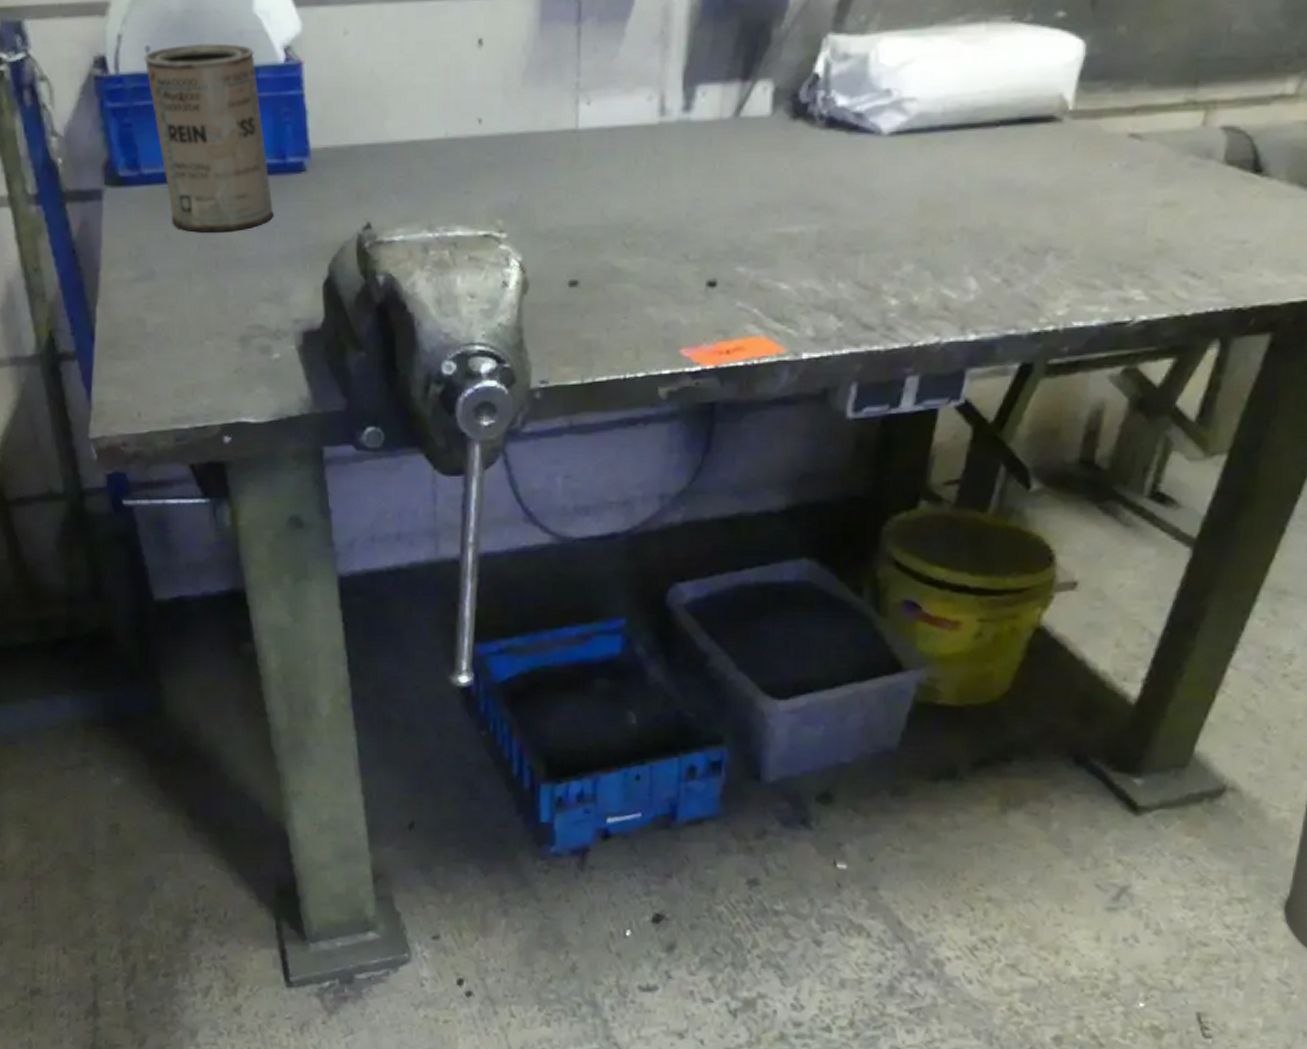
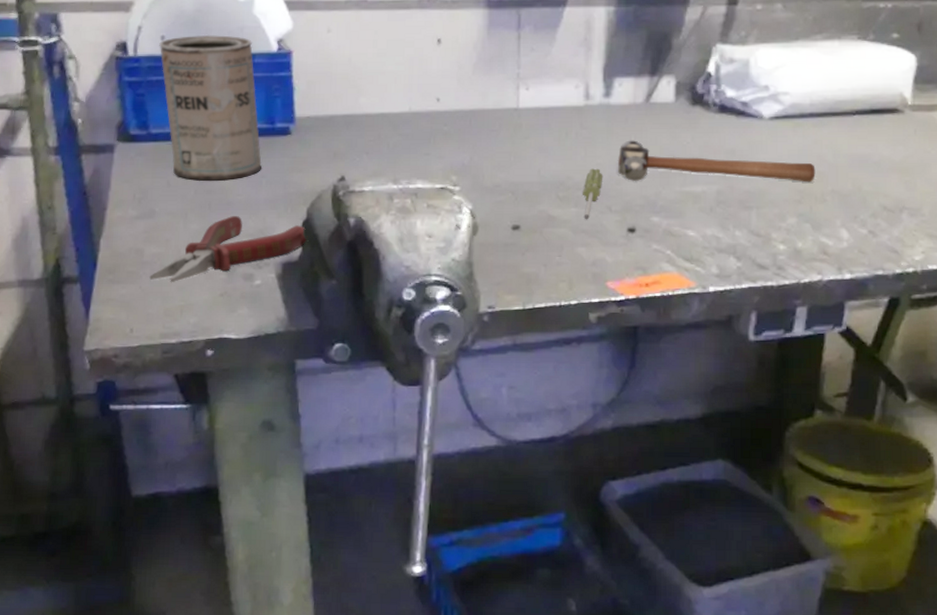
pliers: none [154,276,331,357] -> present [149,216,308,282]
screwdriver: none [654,205,680,272] -> present [583,168,603,220]
hammer: none [697,167,943,222] -> present [617,140,816,183]

